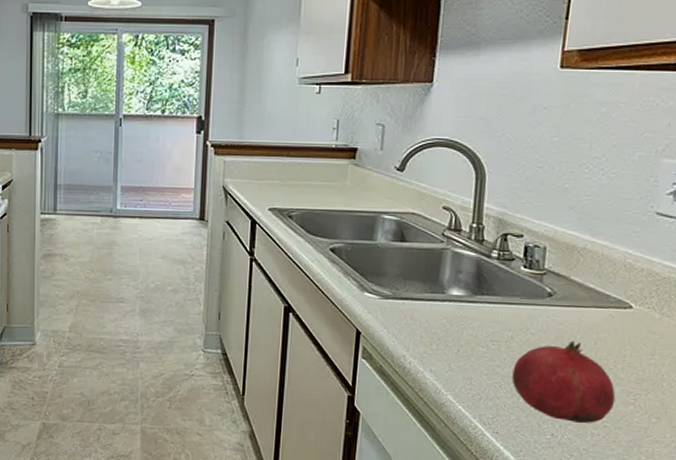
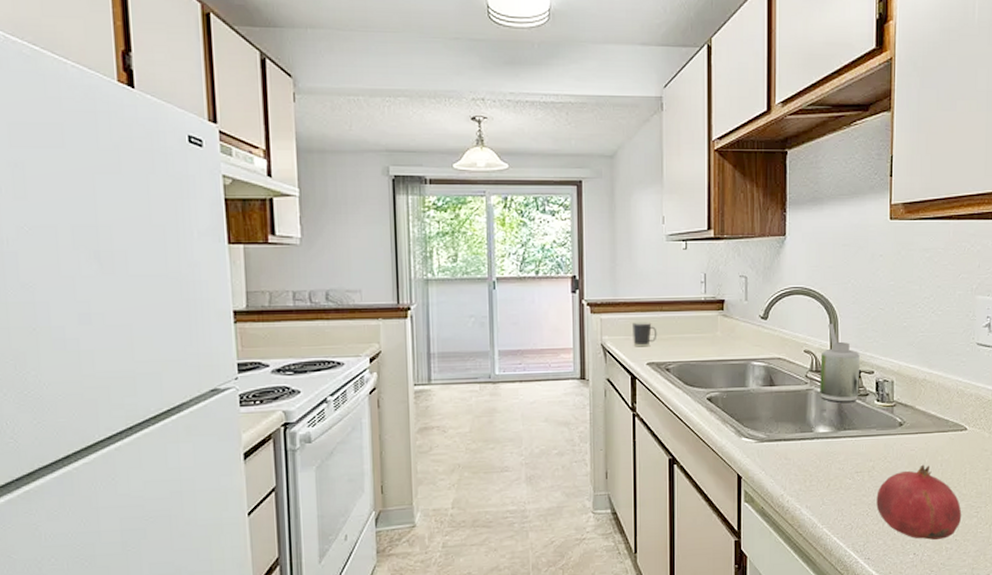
mug: none [255,166,282,192] -> present [633,322,657,347]
soap dispenser: none [455,179,508,266] -> present [819,323,860,402]

